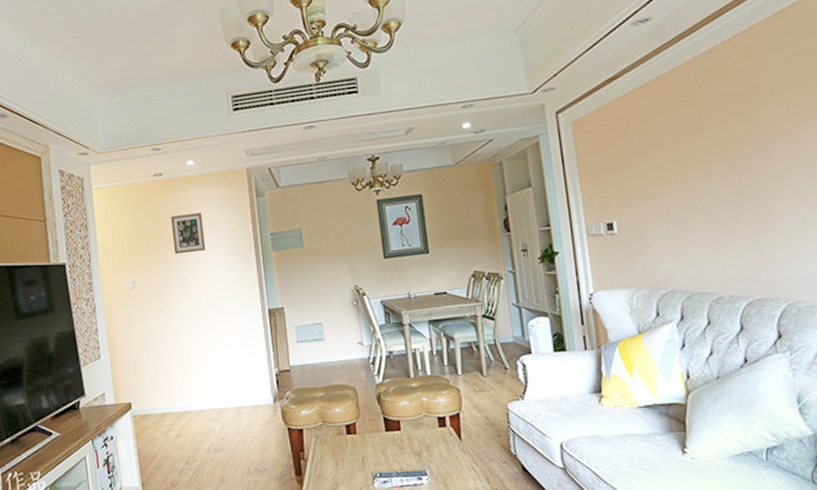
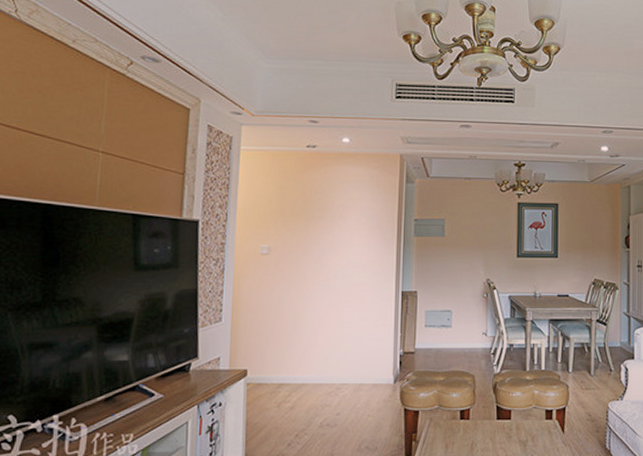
picture frame: present [170,212,206,255] -> none [316,189,350,228]

